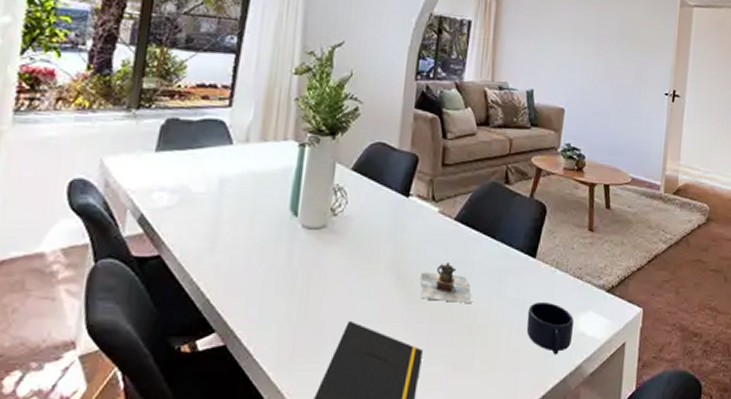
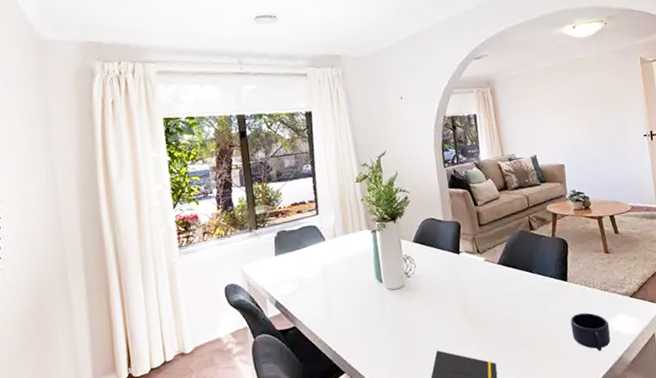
teapot: present [420,262,472,302] -> none [482,296,525,326]

